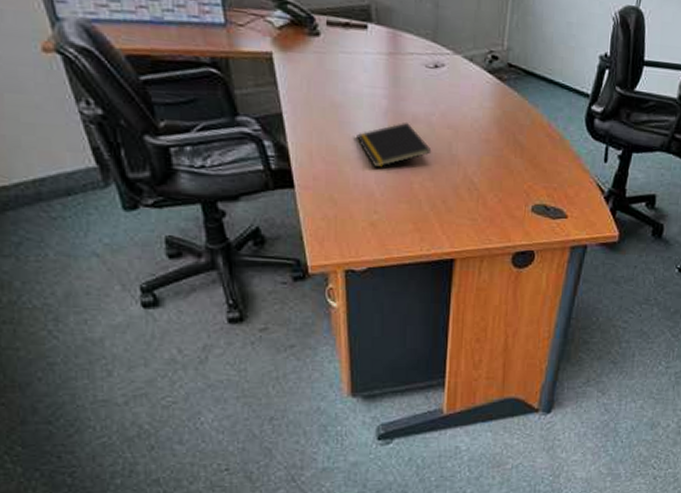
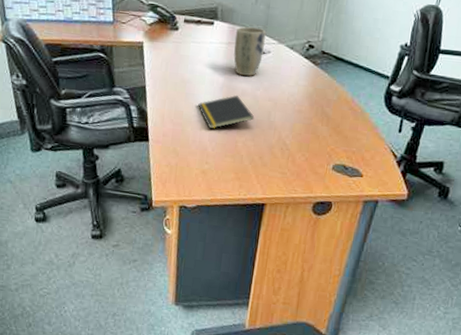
plant pot: none [397,31,436,97] -> present [233,26,266,76]

